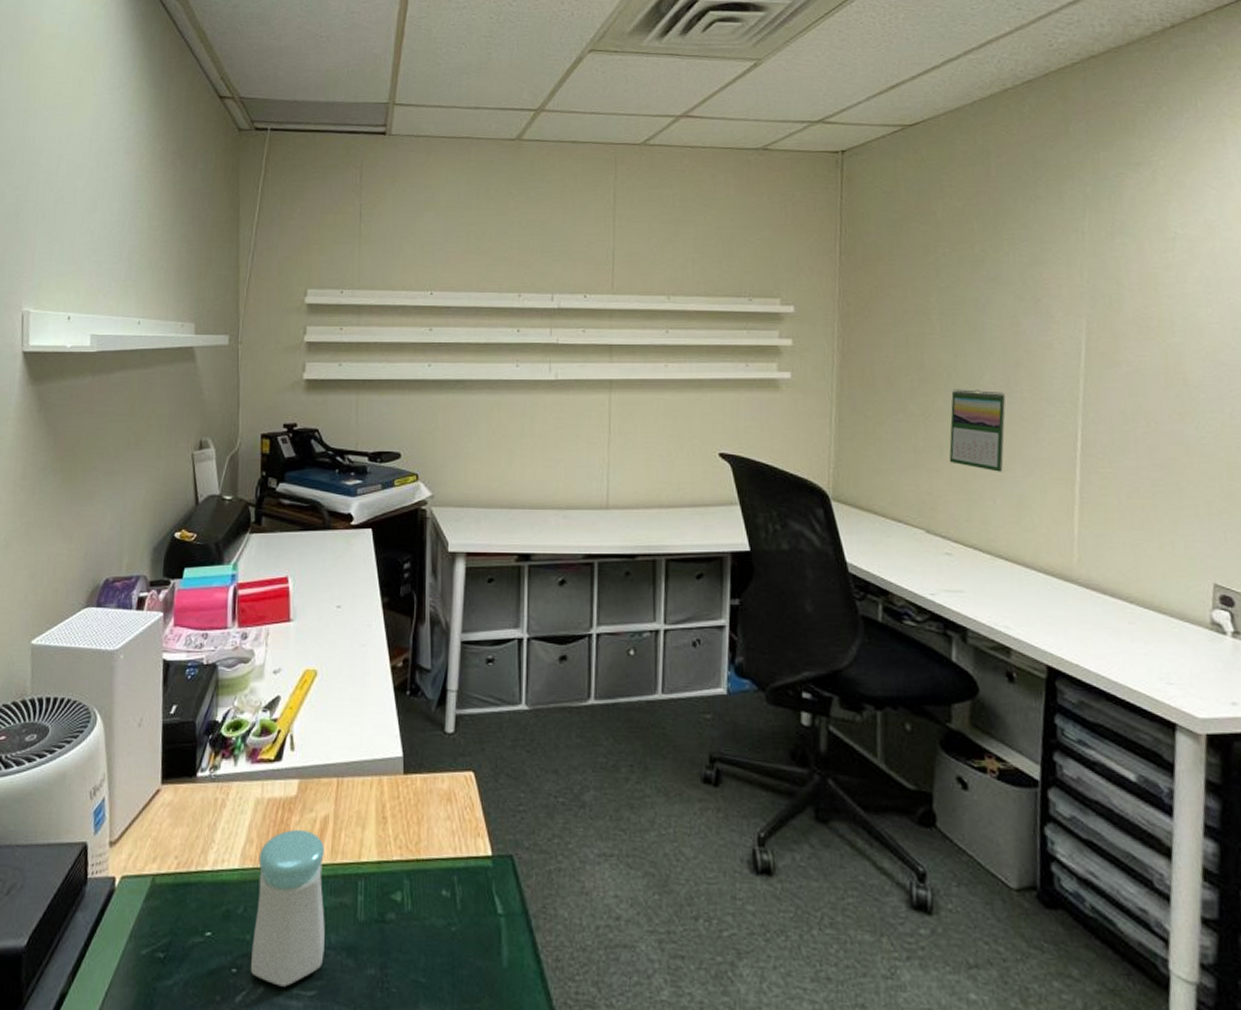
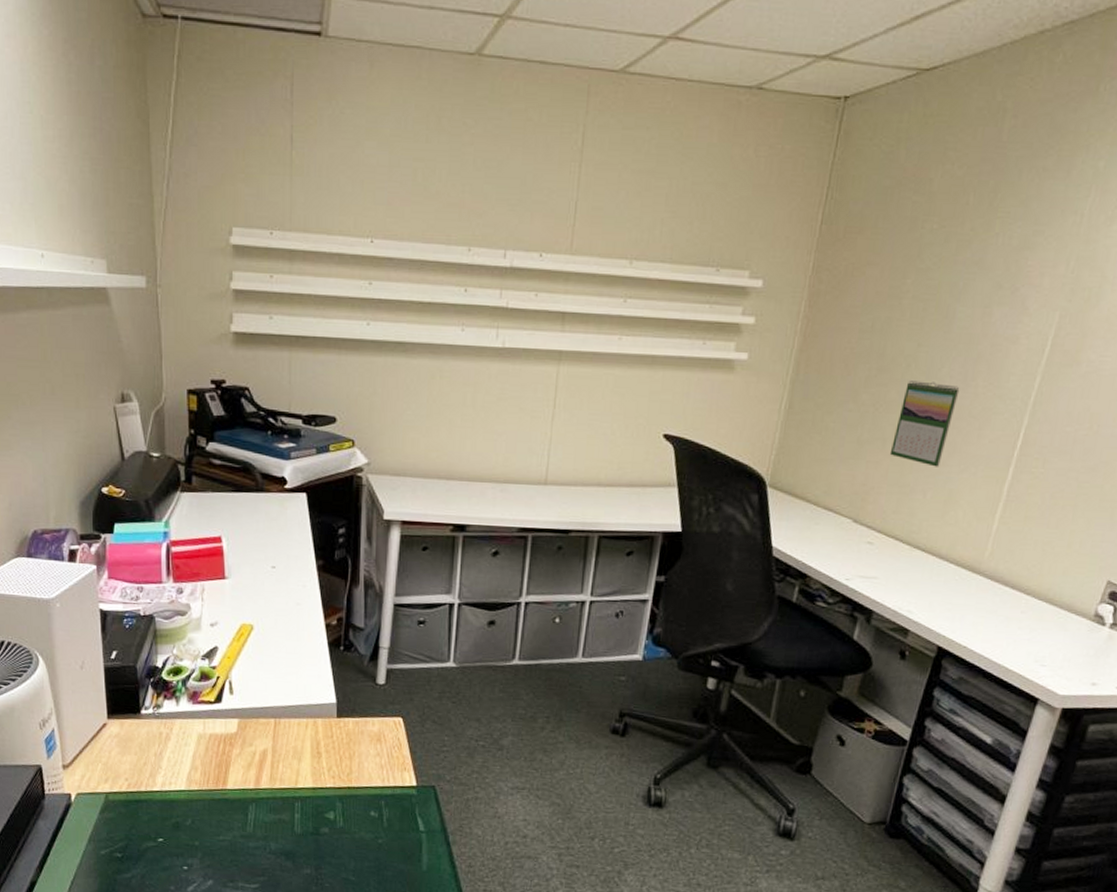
salt shaker: present [250,829,325,987] -> none [199,760,266,881]

